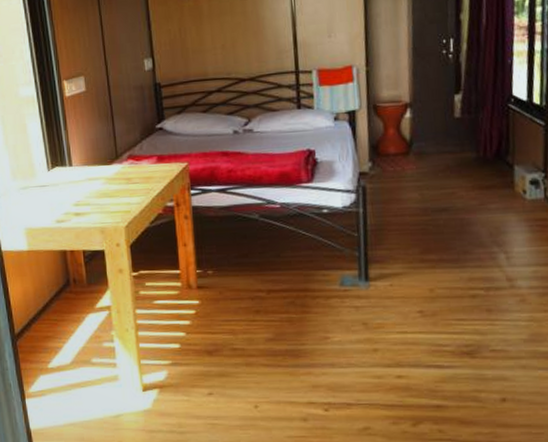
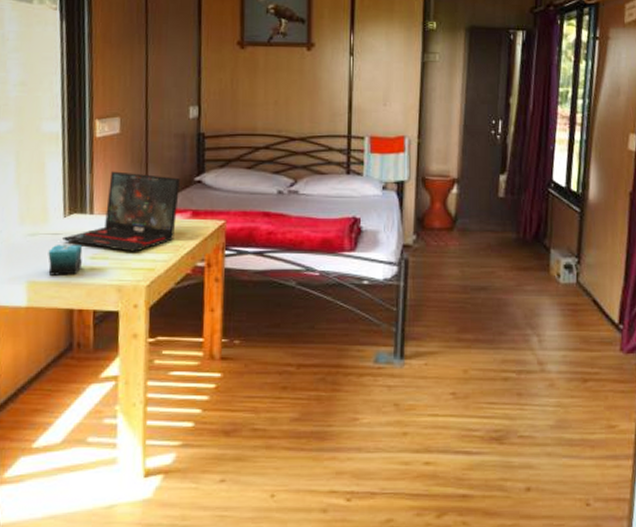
candle: none [39,194,68,223] -> present [48,245,83,276]
laptop: none [49,126,144,198] -> present [62,171,180,252]

